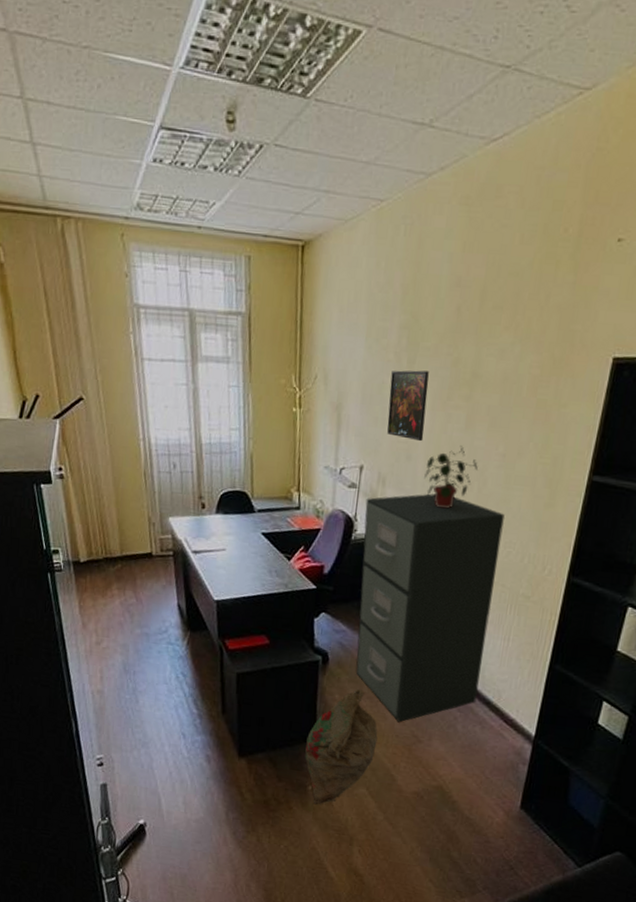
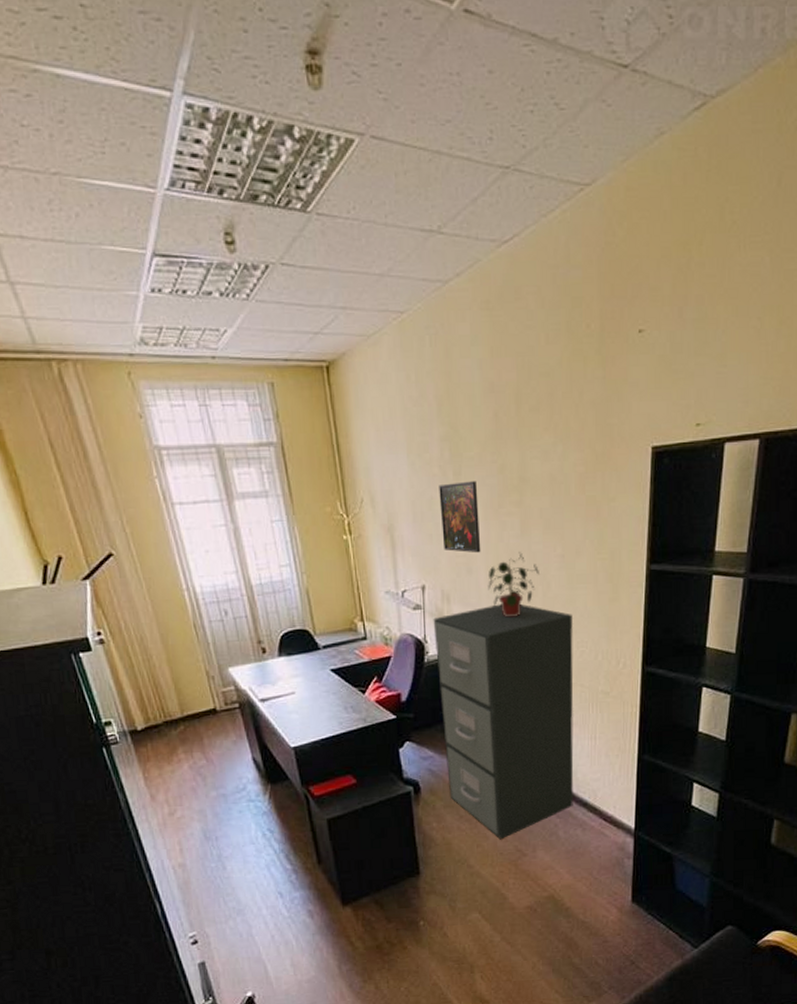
bag: present [305,688,378,805] -> none [410,813,482,939]

